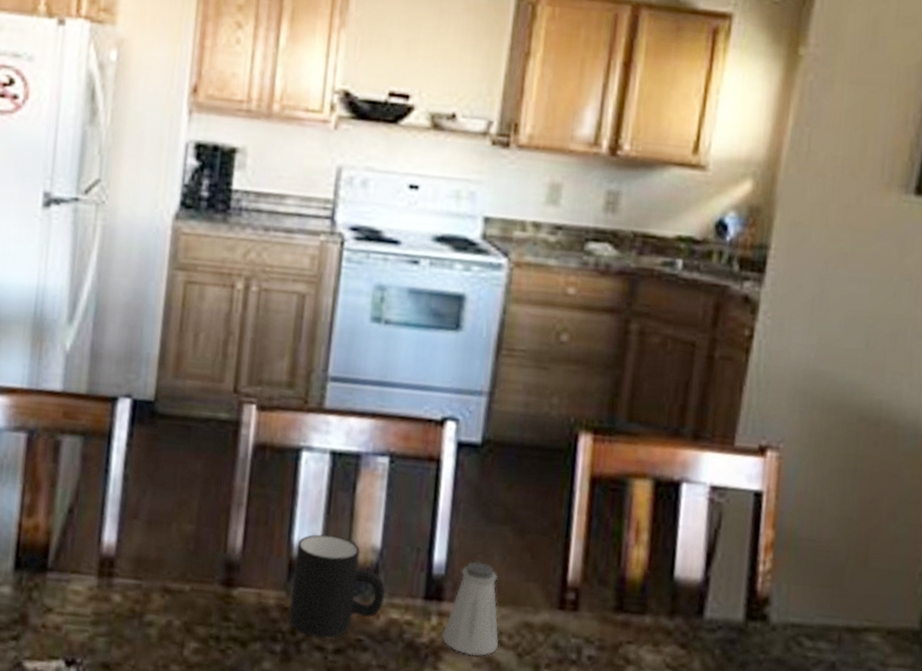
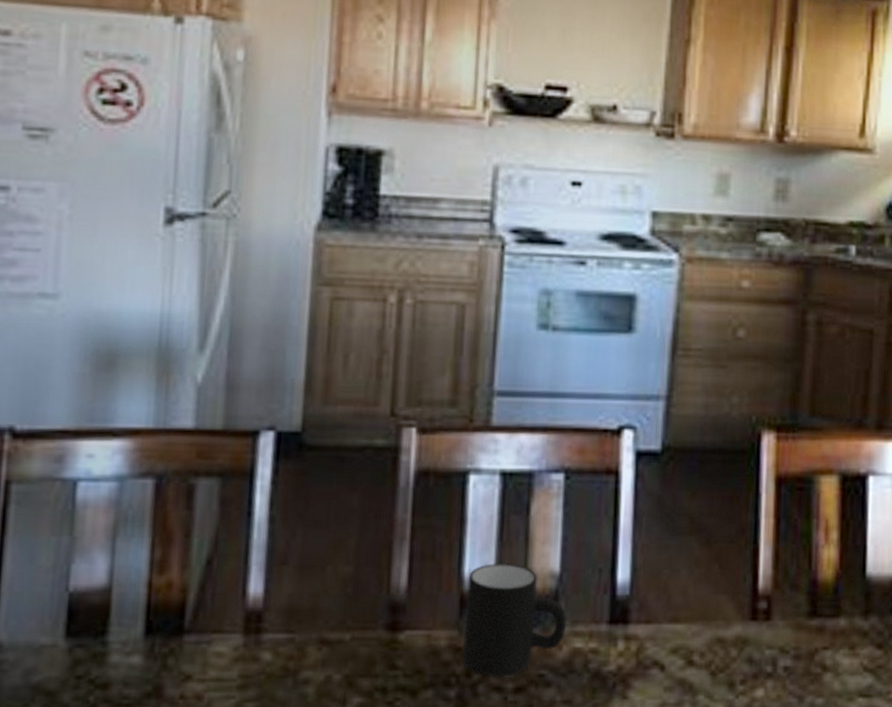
saltshaker: present [441,561,500,656] -> none [629,578,691,680]

